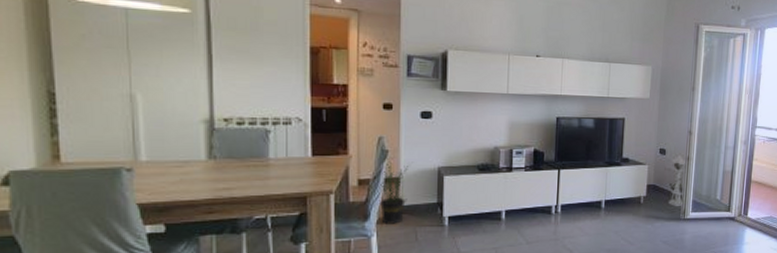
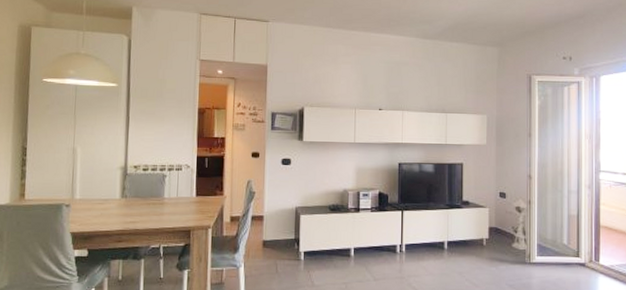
potted plant: present [378,161,410,224] -> none [246,201,272,257]

